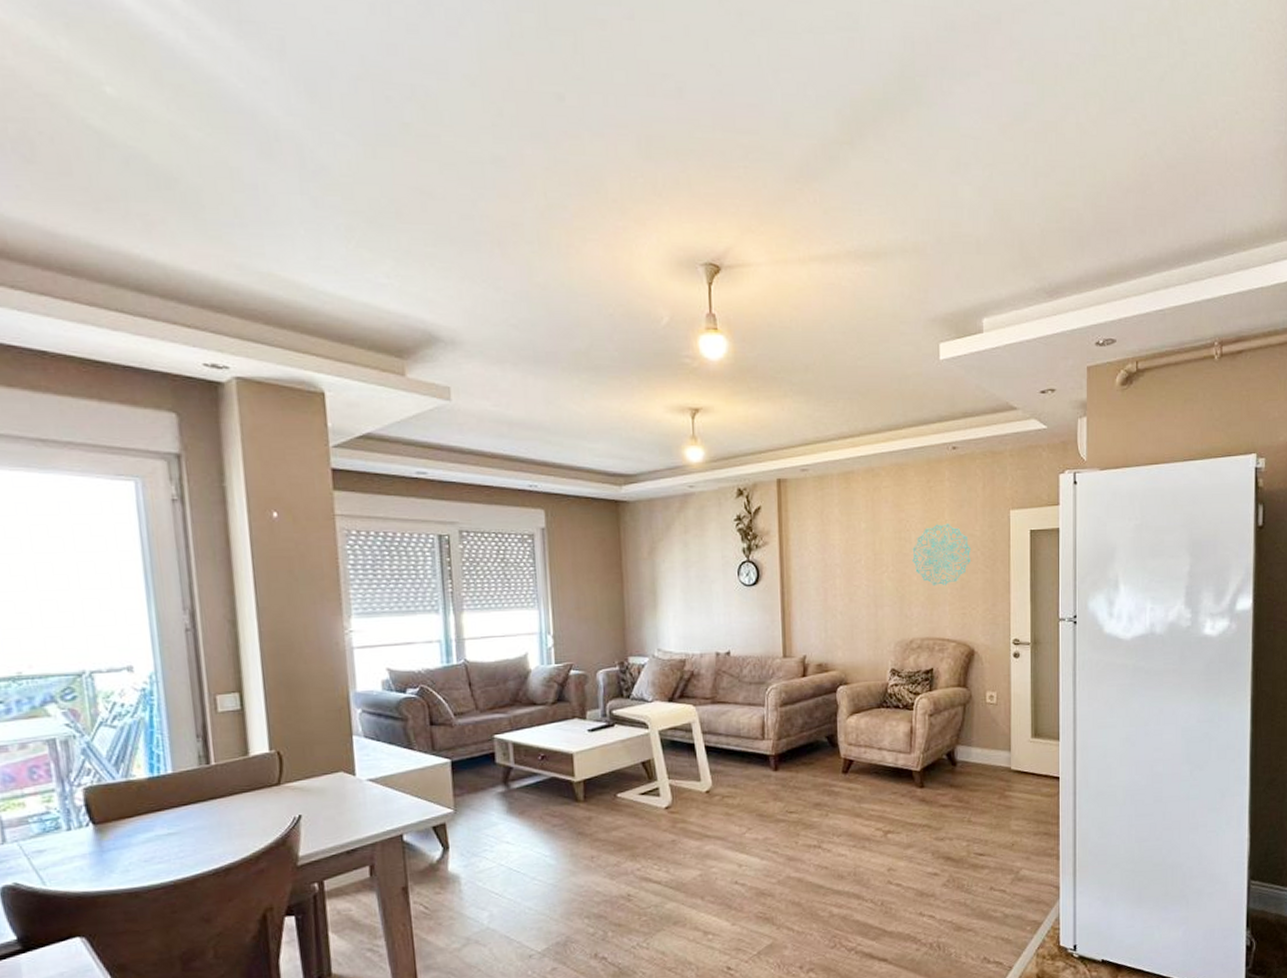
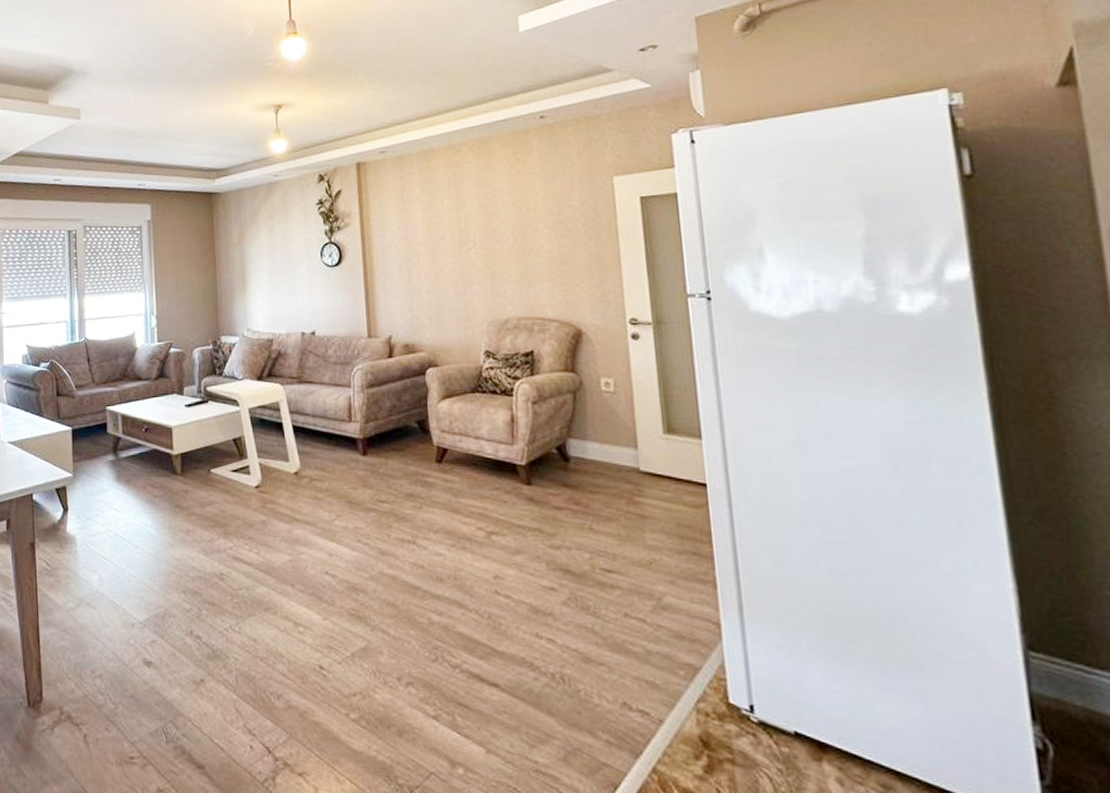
wall decoration: present [912,524,971,586] -> none [501,195,570,261]

